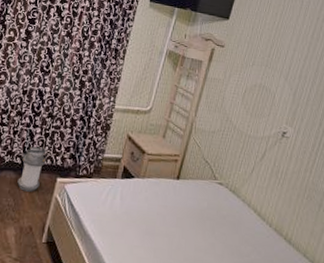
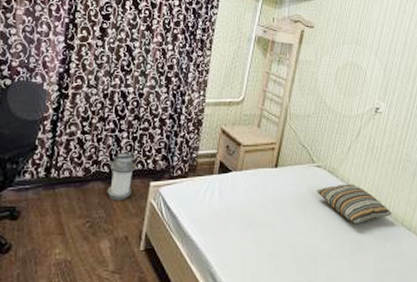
pillow: none [217,205,294,248] -> present [316,184,392,224]

